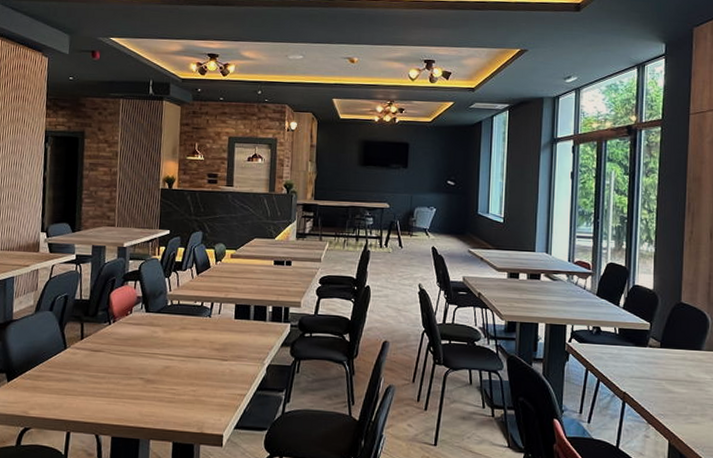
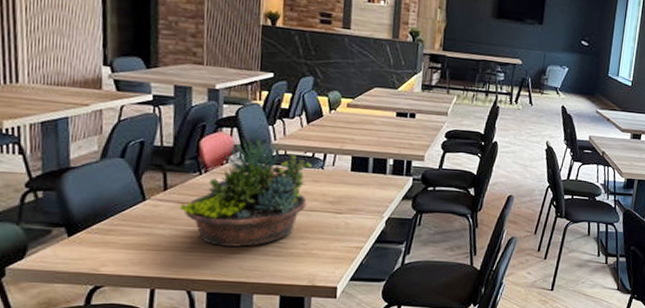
succulent planter: none [92,289,202,393] -> present [179,138,313,247]

